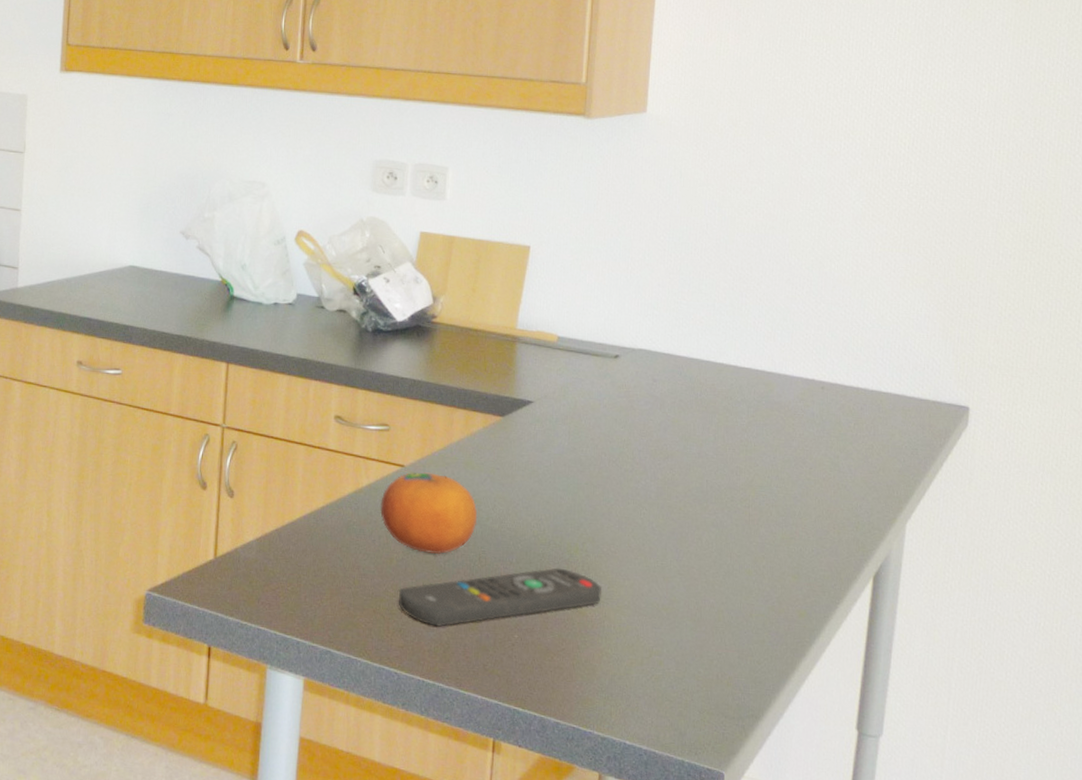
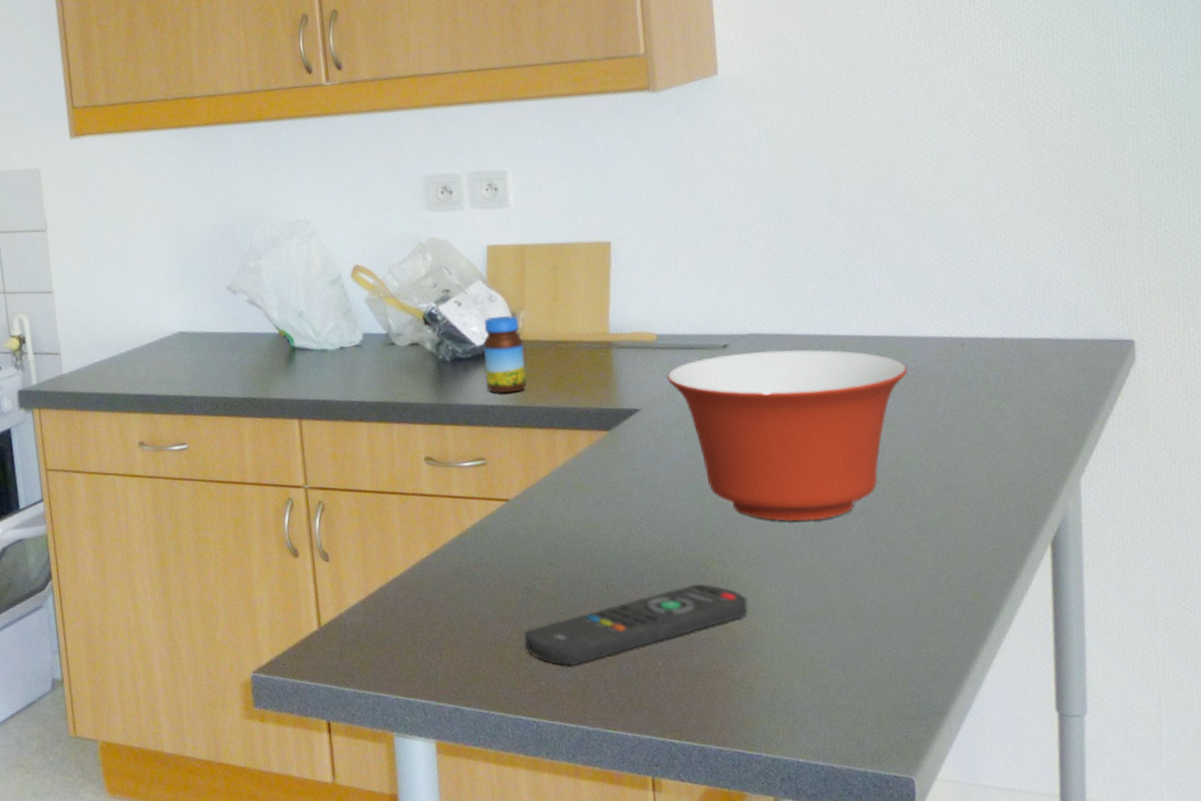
fruit: present [380,472,478,555] -> none [489,502,599,590]
jar: none [400,297,440,369] -> present [483,315,528,394]
mixing bowl: none [561,364,772,526] -> present [667,349,908,522]

